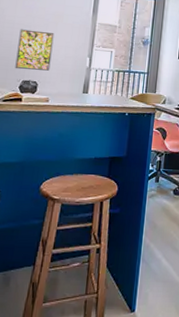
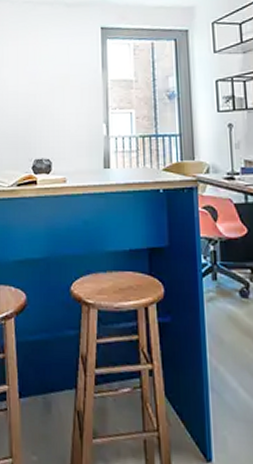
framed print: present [15,29,55,71] -> none [25,98,63,147]

